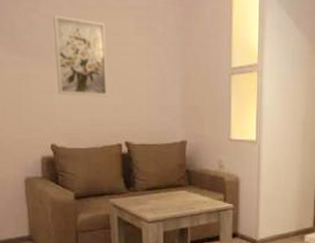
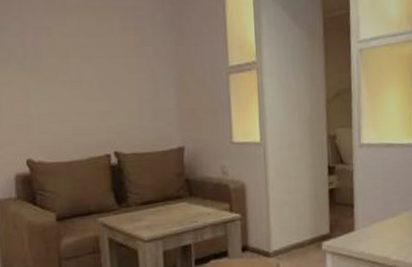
wall art: present [53,15,109,97] -> none [27,17,94,104]

